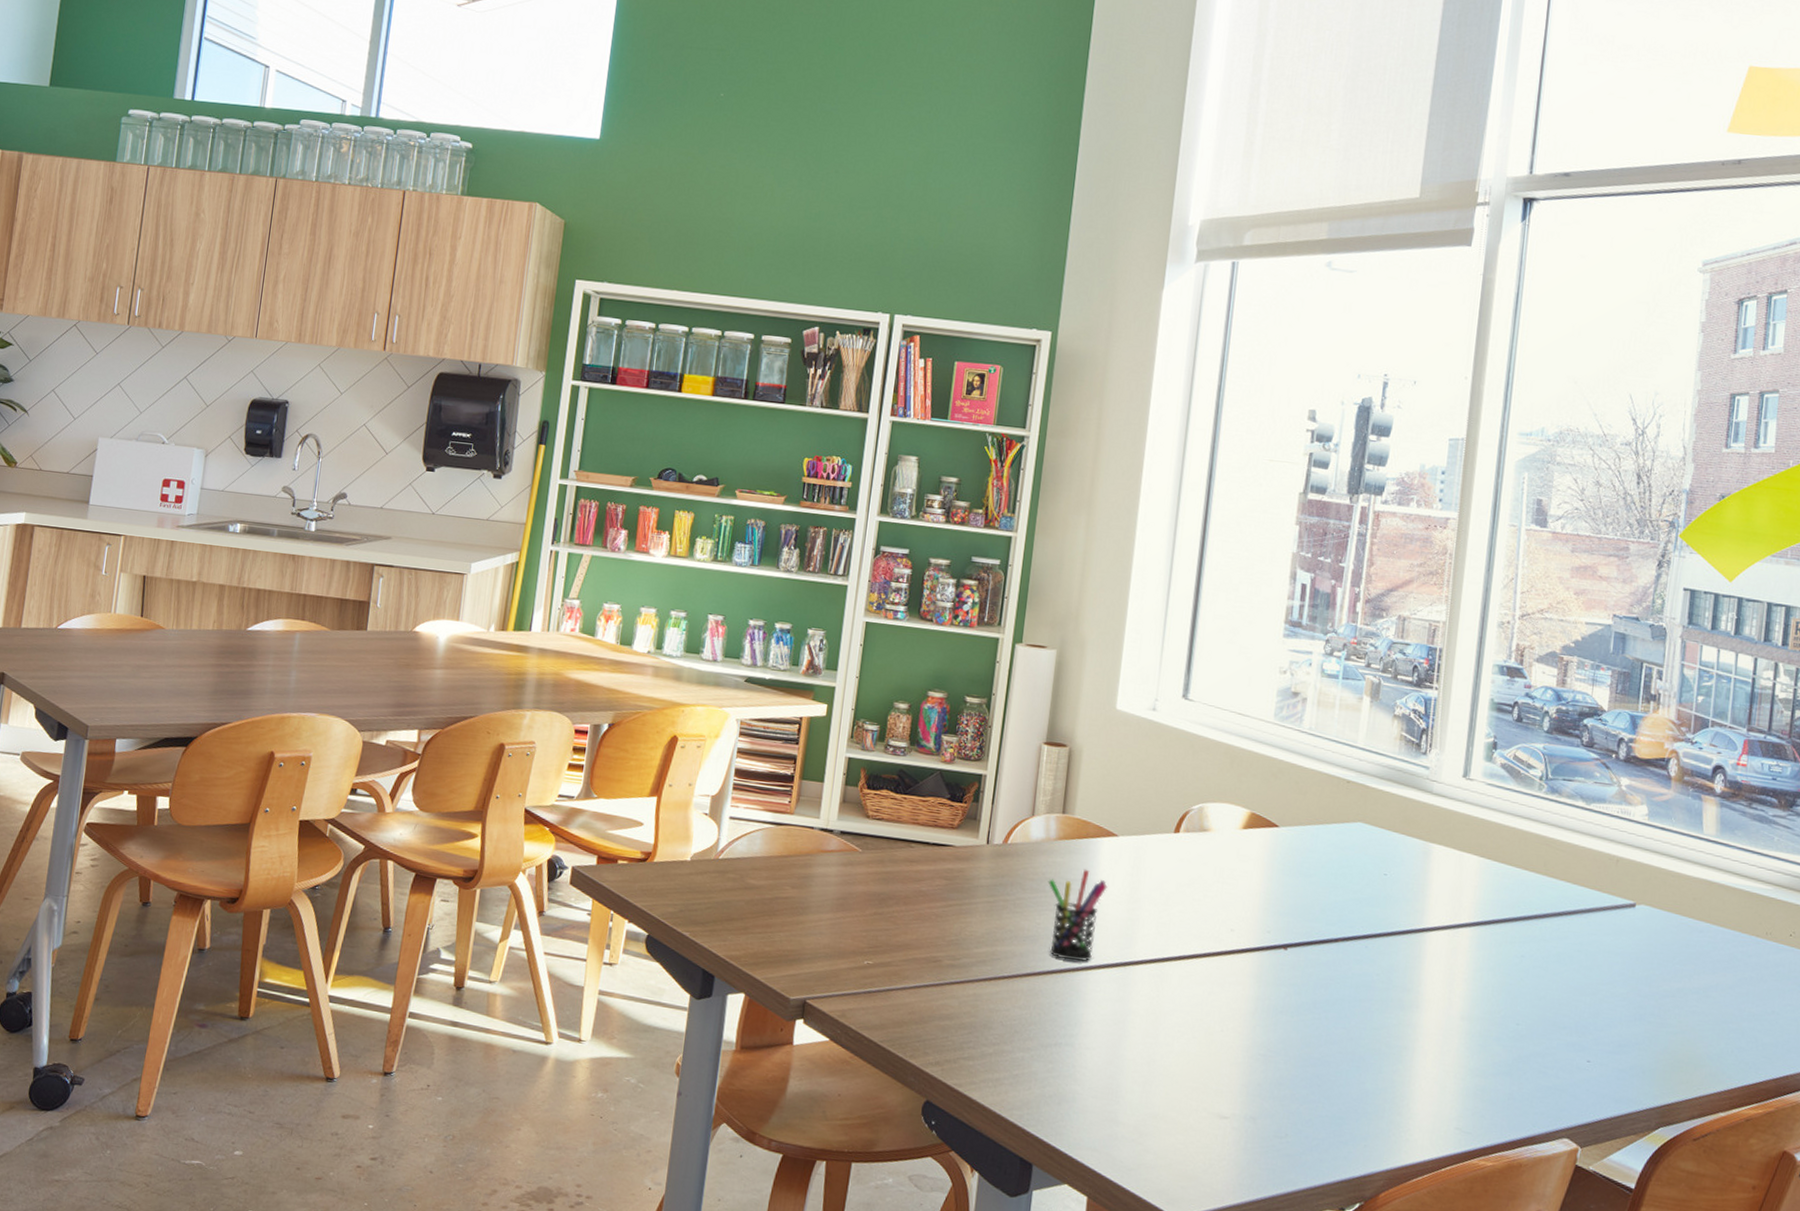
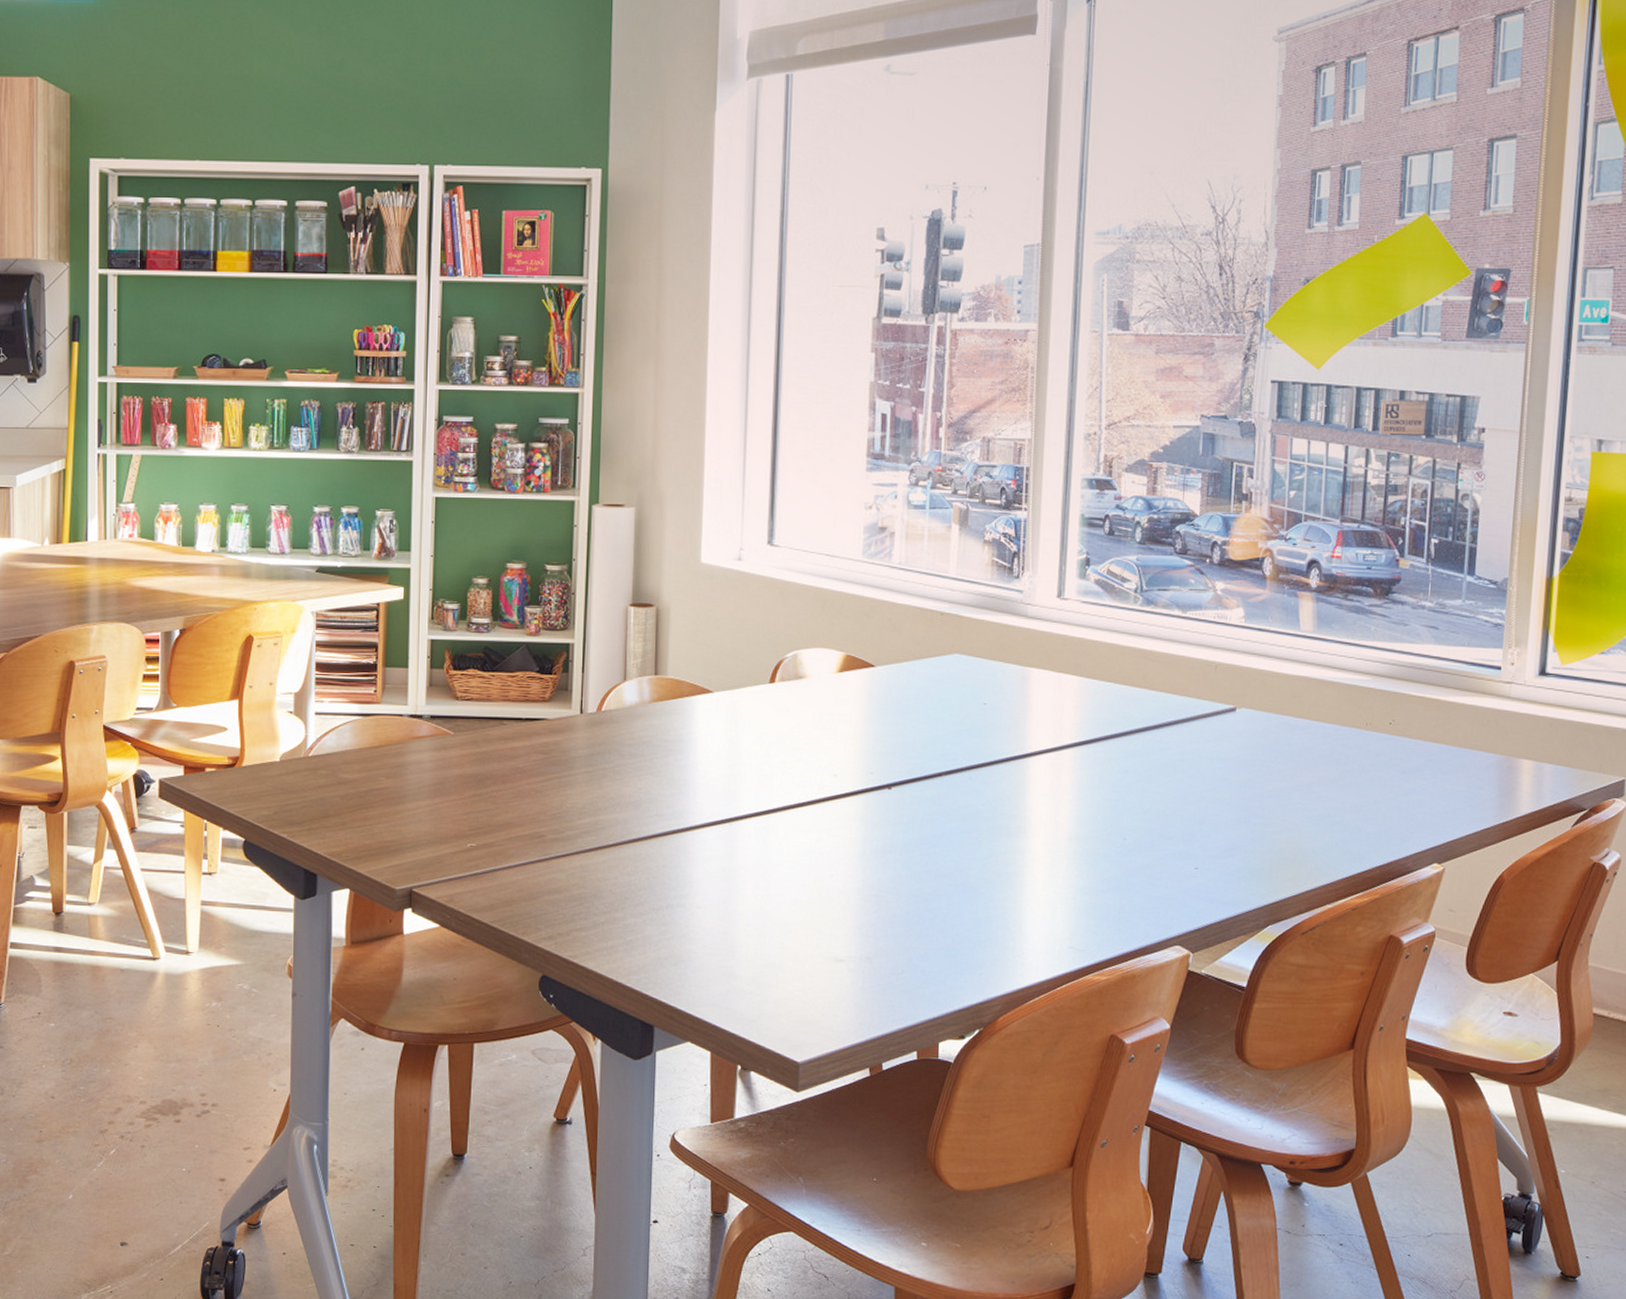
pen holder: present [1048,869,1108,962] -> none [646,729,706,822]

